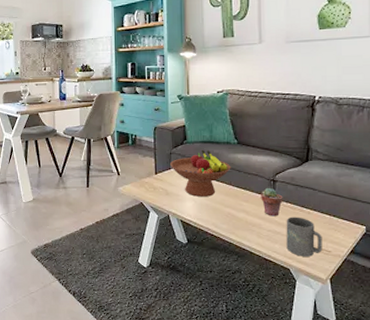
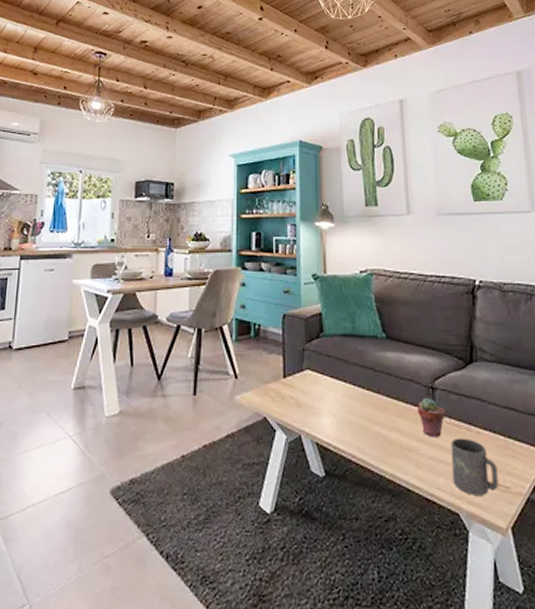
fruit bowl: present [170,149,231,197] -> none [303,345,379,409]

